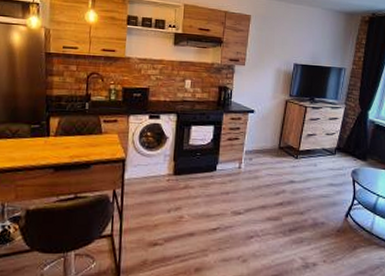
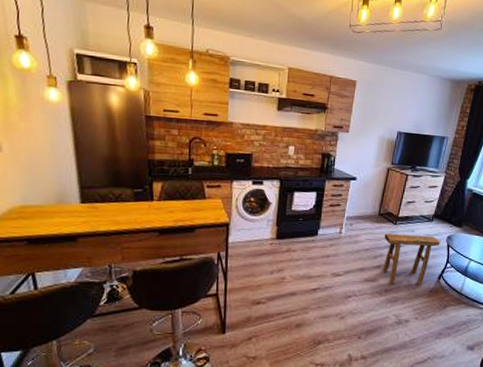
stool: none [285,168,345,225] -> present [382,233,440,286]

